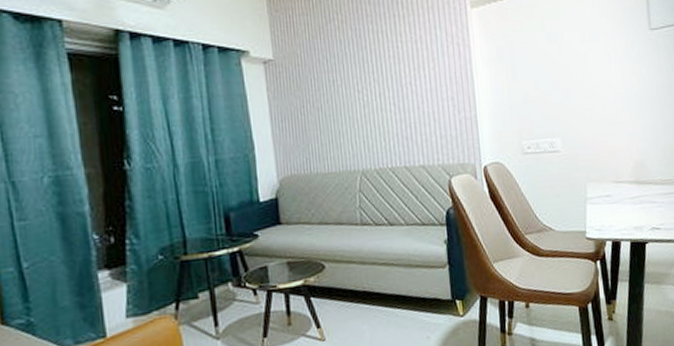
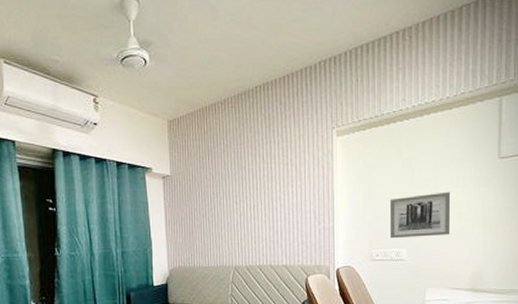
wall art: none [538,69,606,127] -> present [391,191,451,239]

